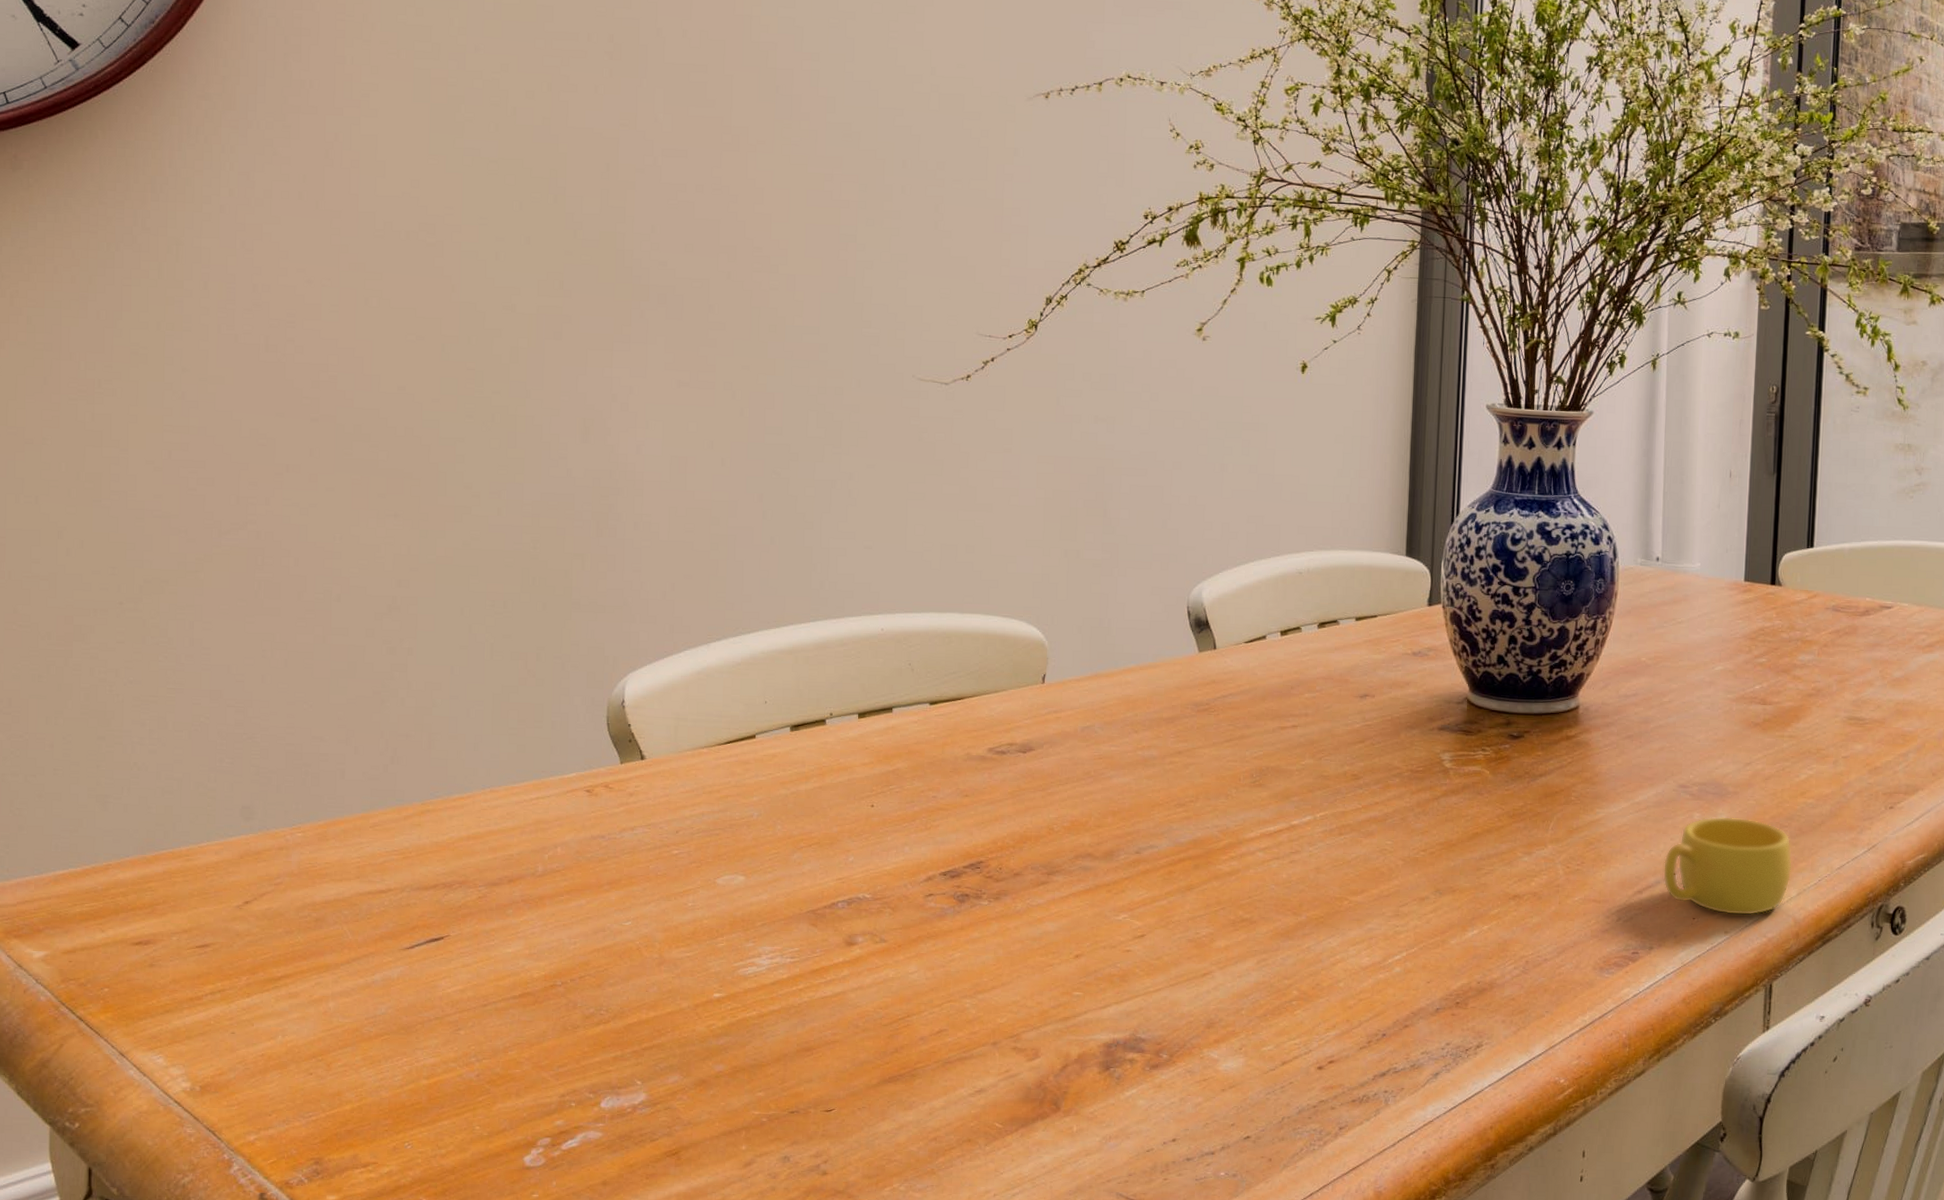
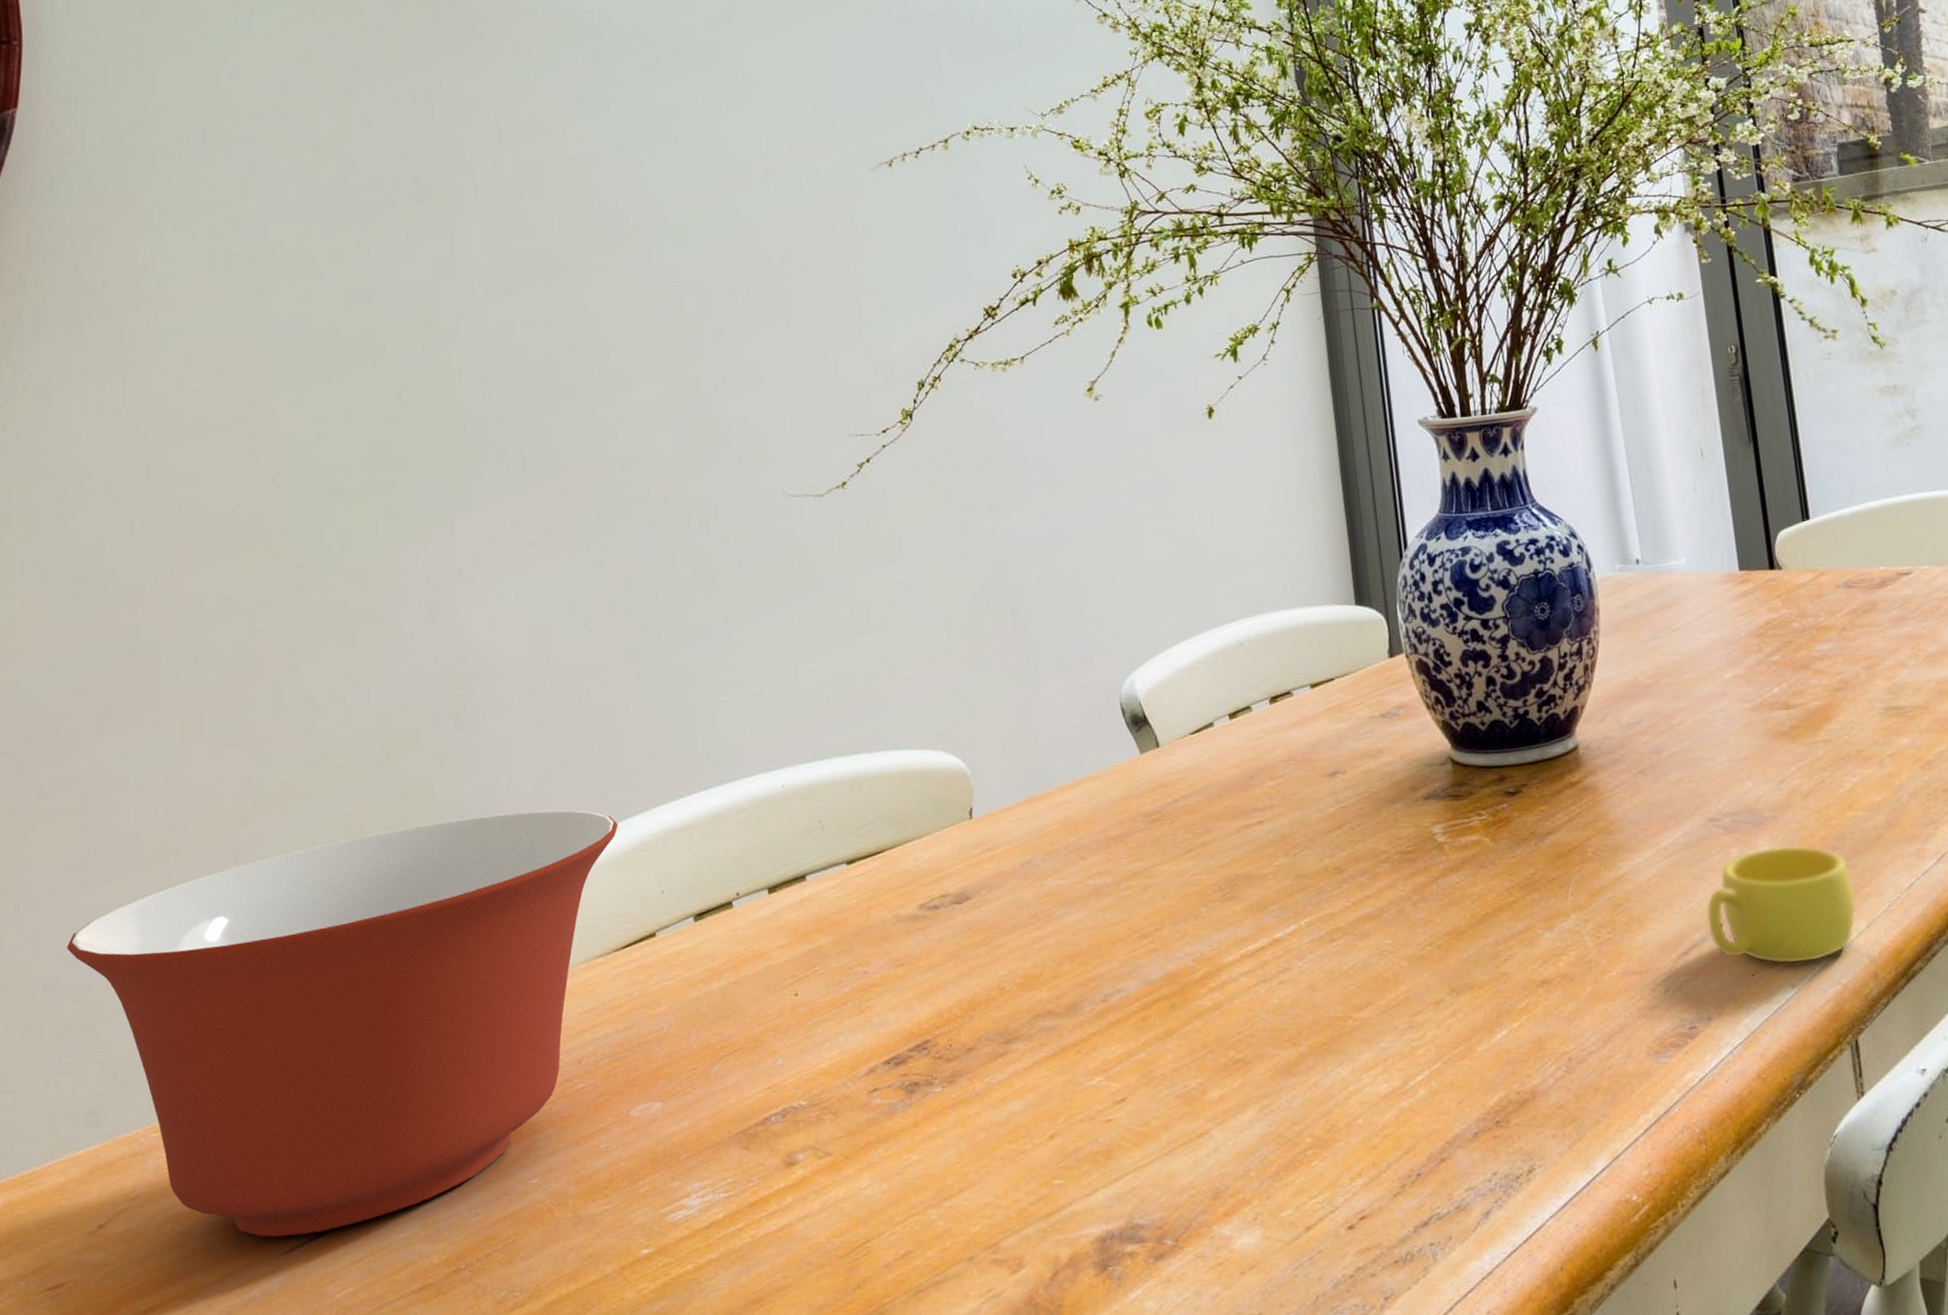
mixing bowl: none [234,611,733,937] -> present [67,809,618,1238]

